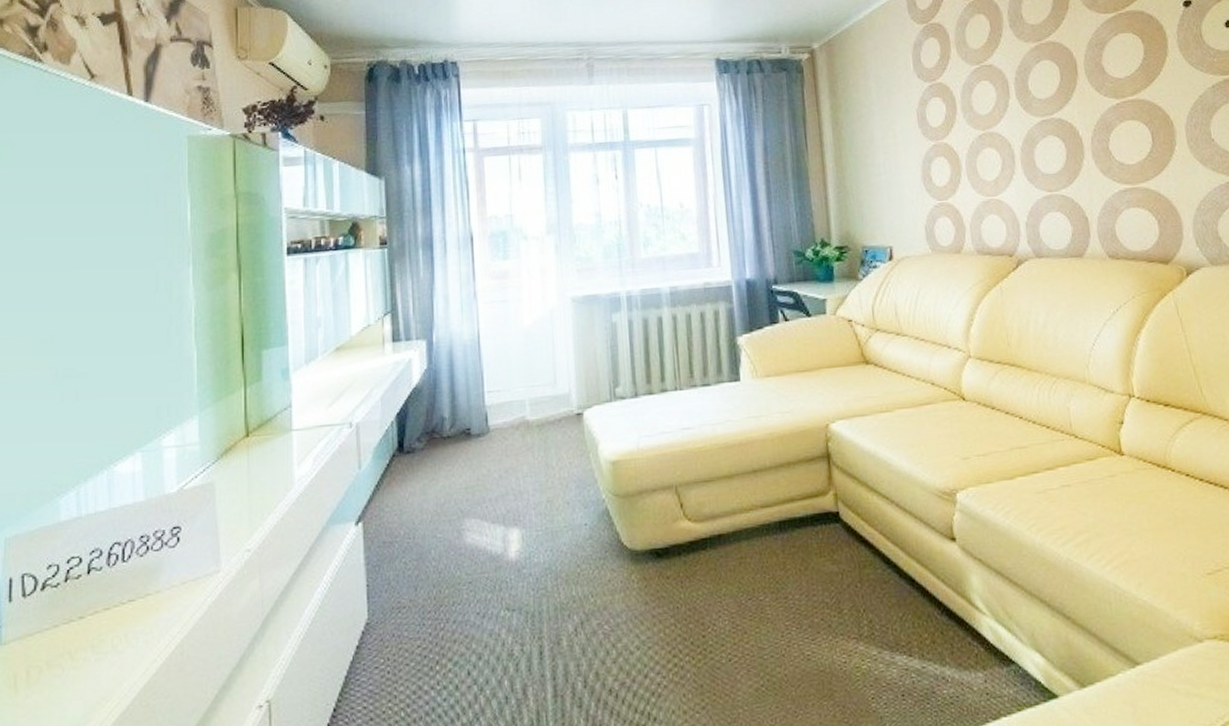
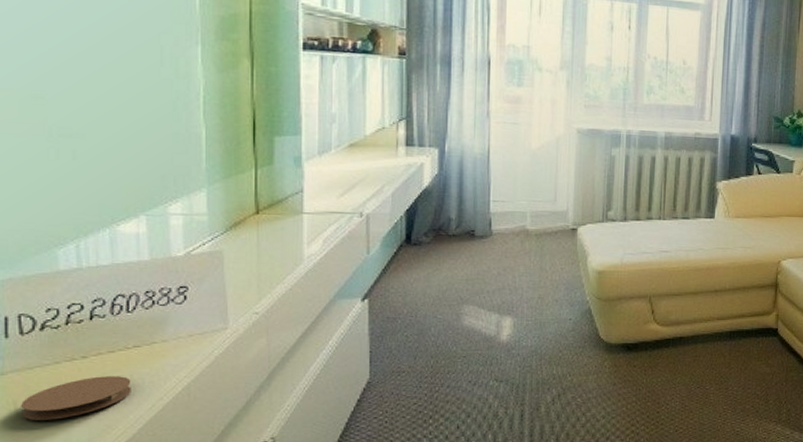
coaster: none [21,636,126,696] -> present [21,376,131,420]

